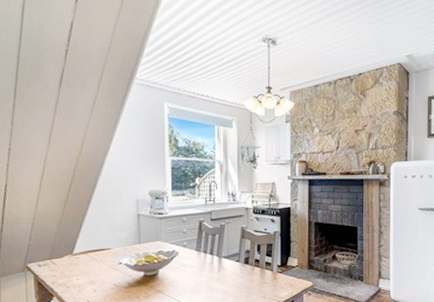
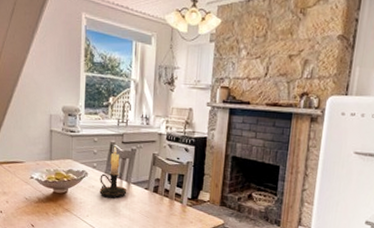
candle holder: none [191,224,219,274] -> present [99,146,127,199]

